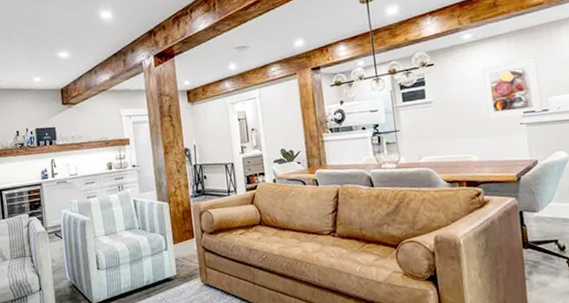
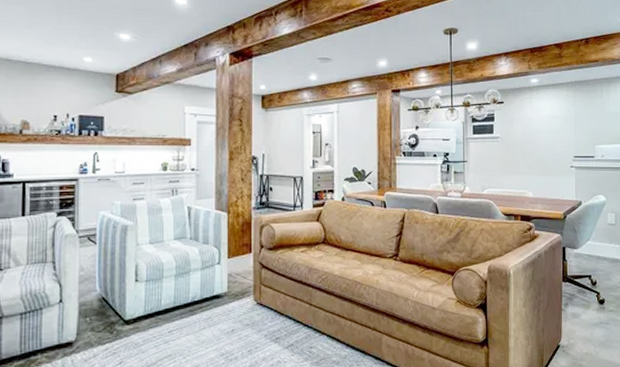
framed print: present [481,57,543,119] -> none [543,108,590,160]

